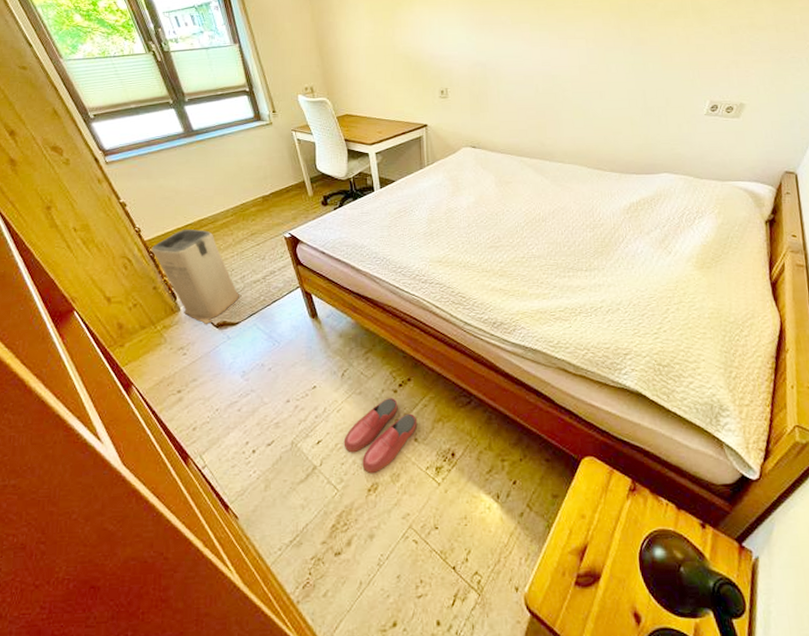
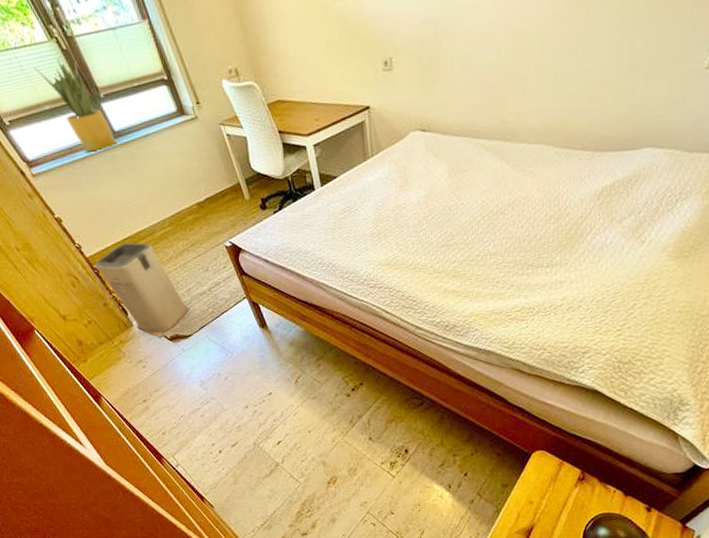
planter: none [127,66,194,146] -> present [34,56,117,152]
slippers: present [343,398,417,473] -> none [302,402,371,468]

